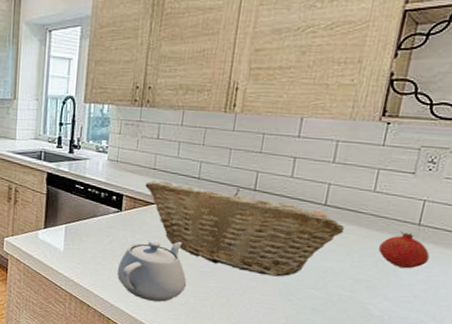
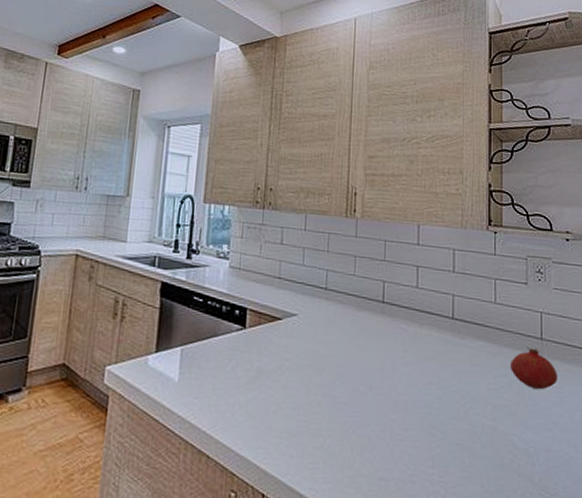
teapot: present [116,241,187,302] -> none [241,364,322,447]
fruit basket: present [145,180,345,277] -> none [270,291,475,406]

